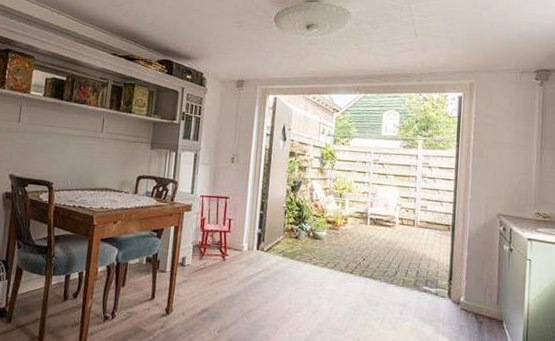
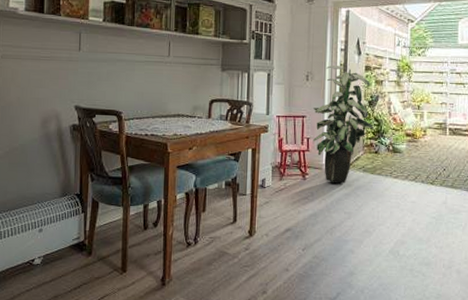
indoor plant: none [235,149,295,267] -> present [313,65,374,184]

